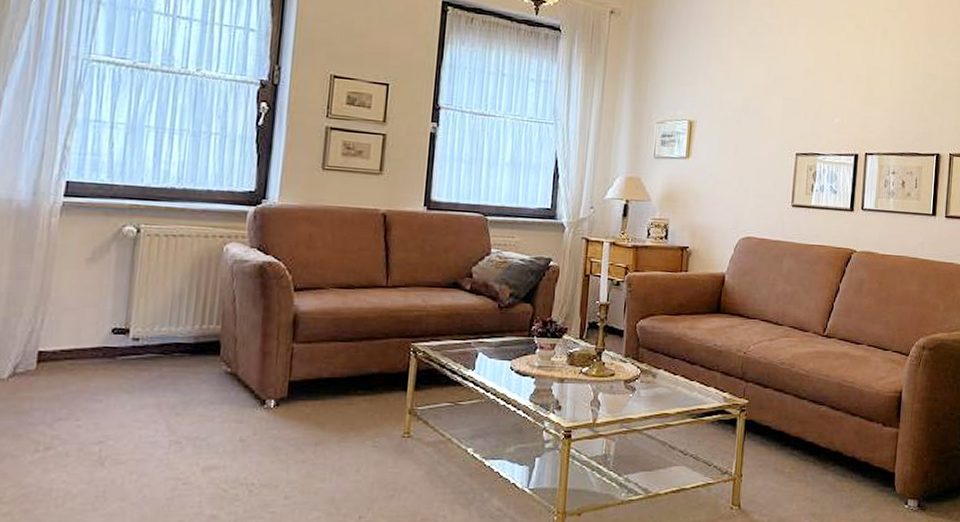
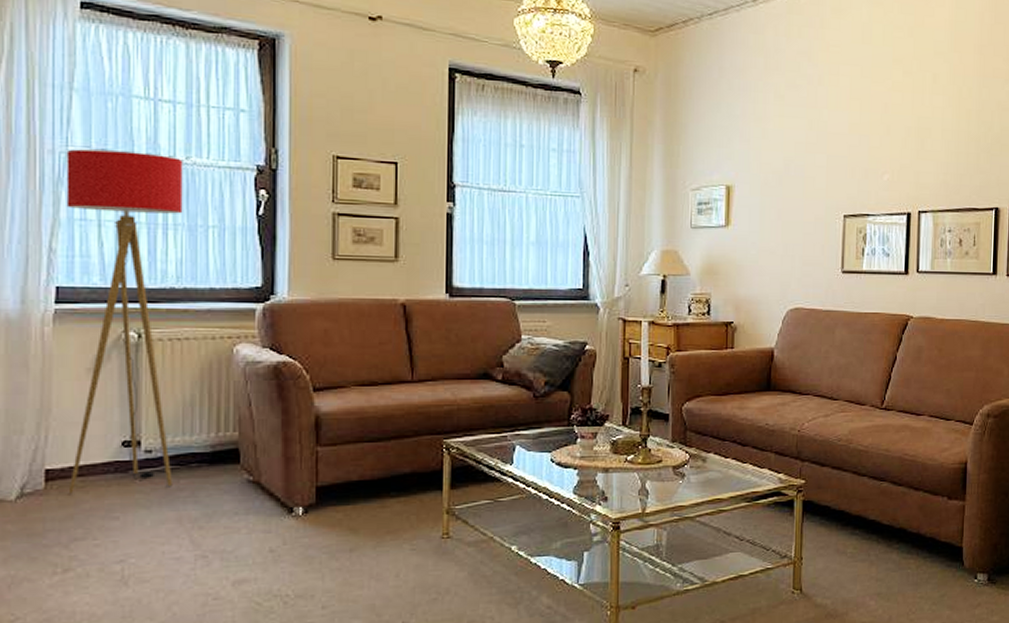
floor lamp: none [57,56,194,375] -> present [66,149,183,494]

